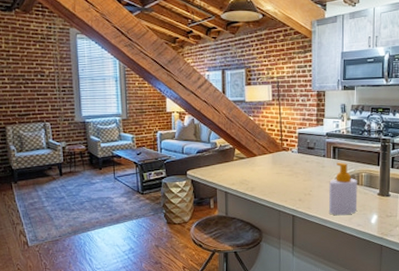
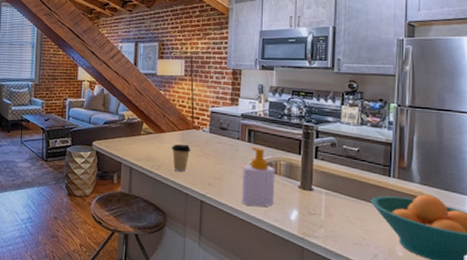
coffee cup: none [264,165,282,192] -> present [172,144,191,173]

